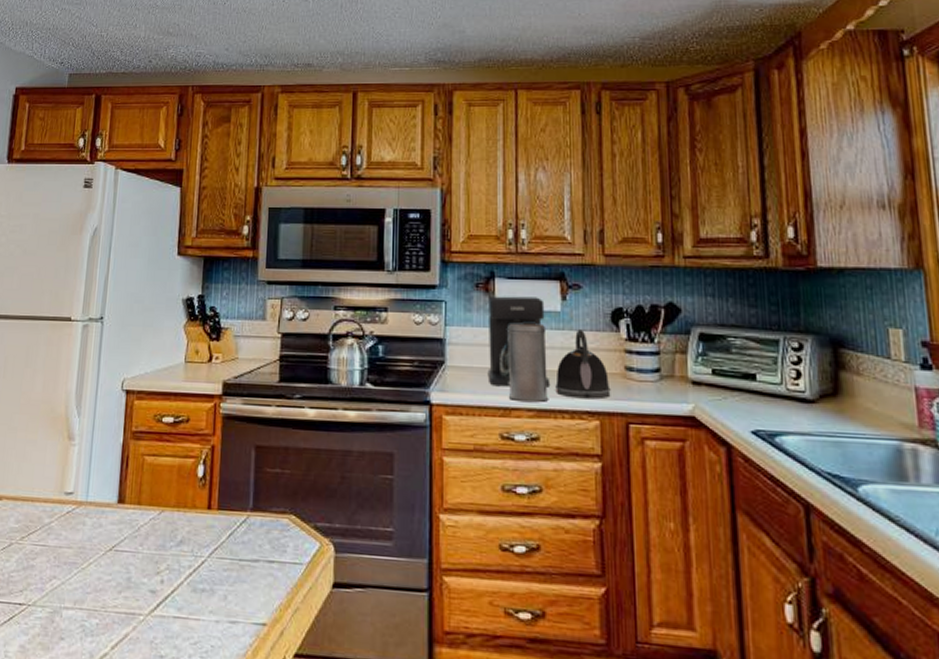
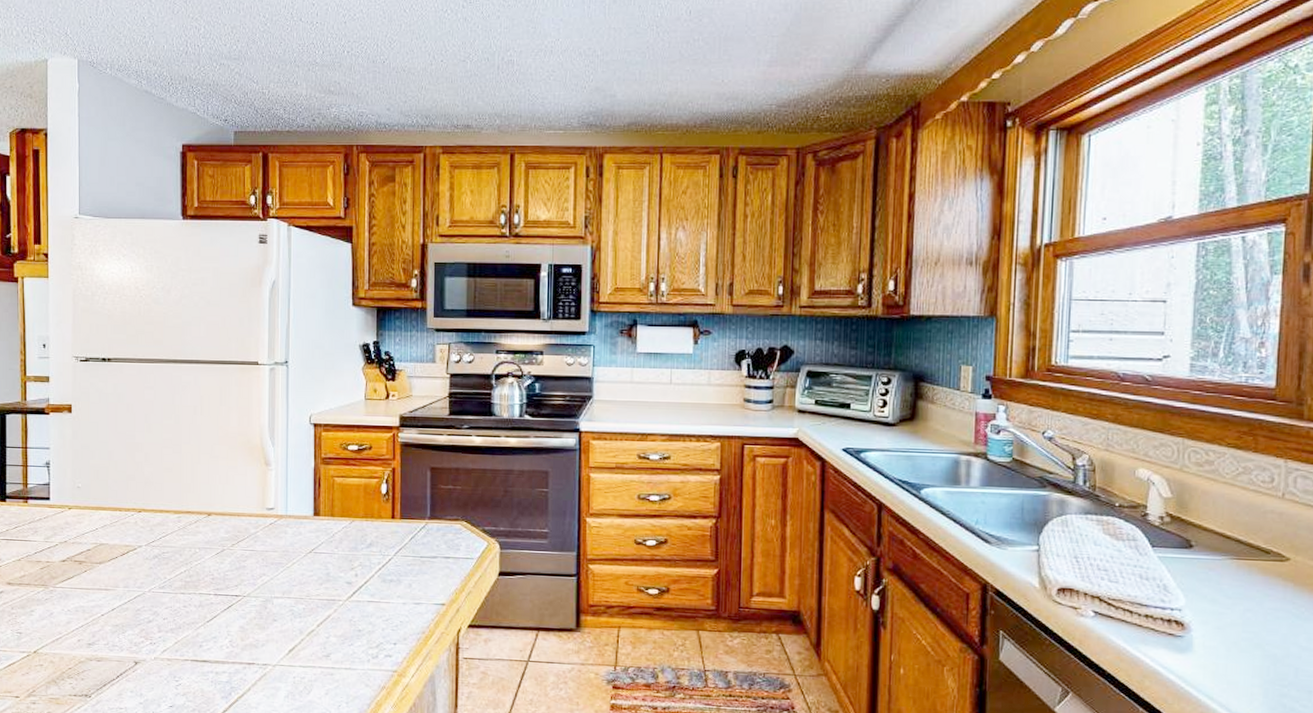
coffee maker: present [487,296,551,387] -> none [628,340,681,417]
canister: present [507,322,549,403] -> none [646,363,680,429]
kettle: present [555,329,611,400] -> none [685,369,731,426]

